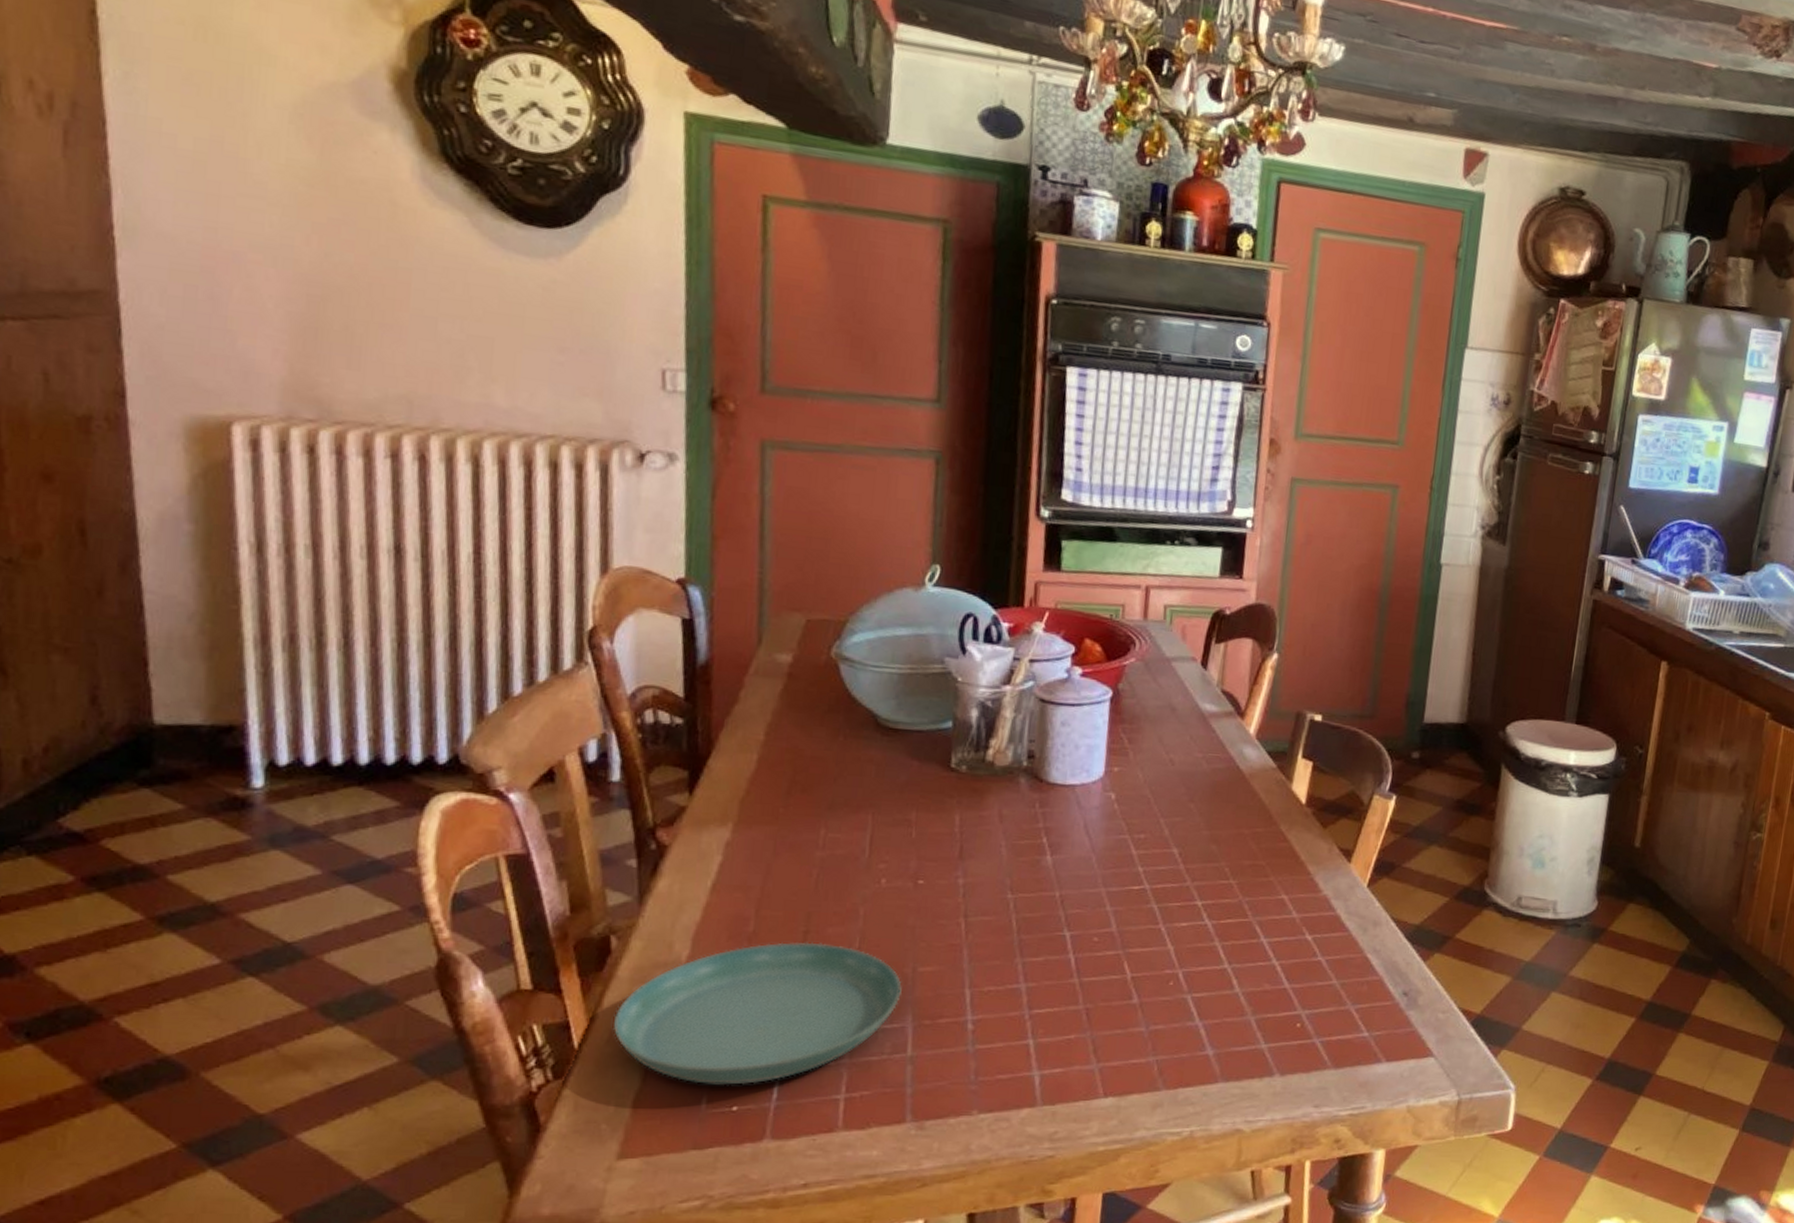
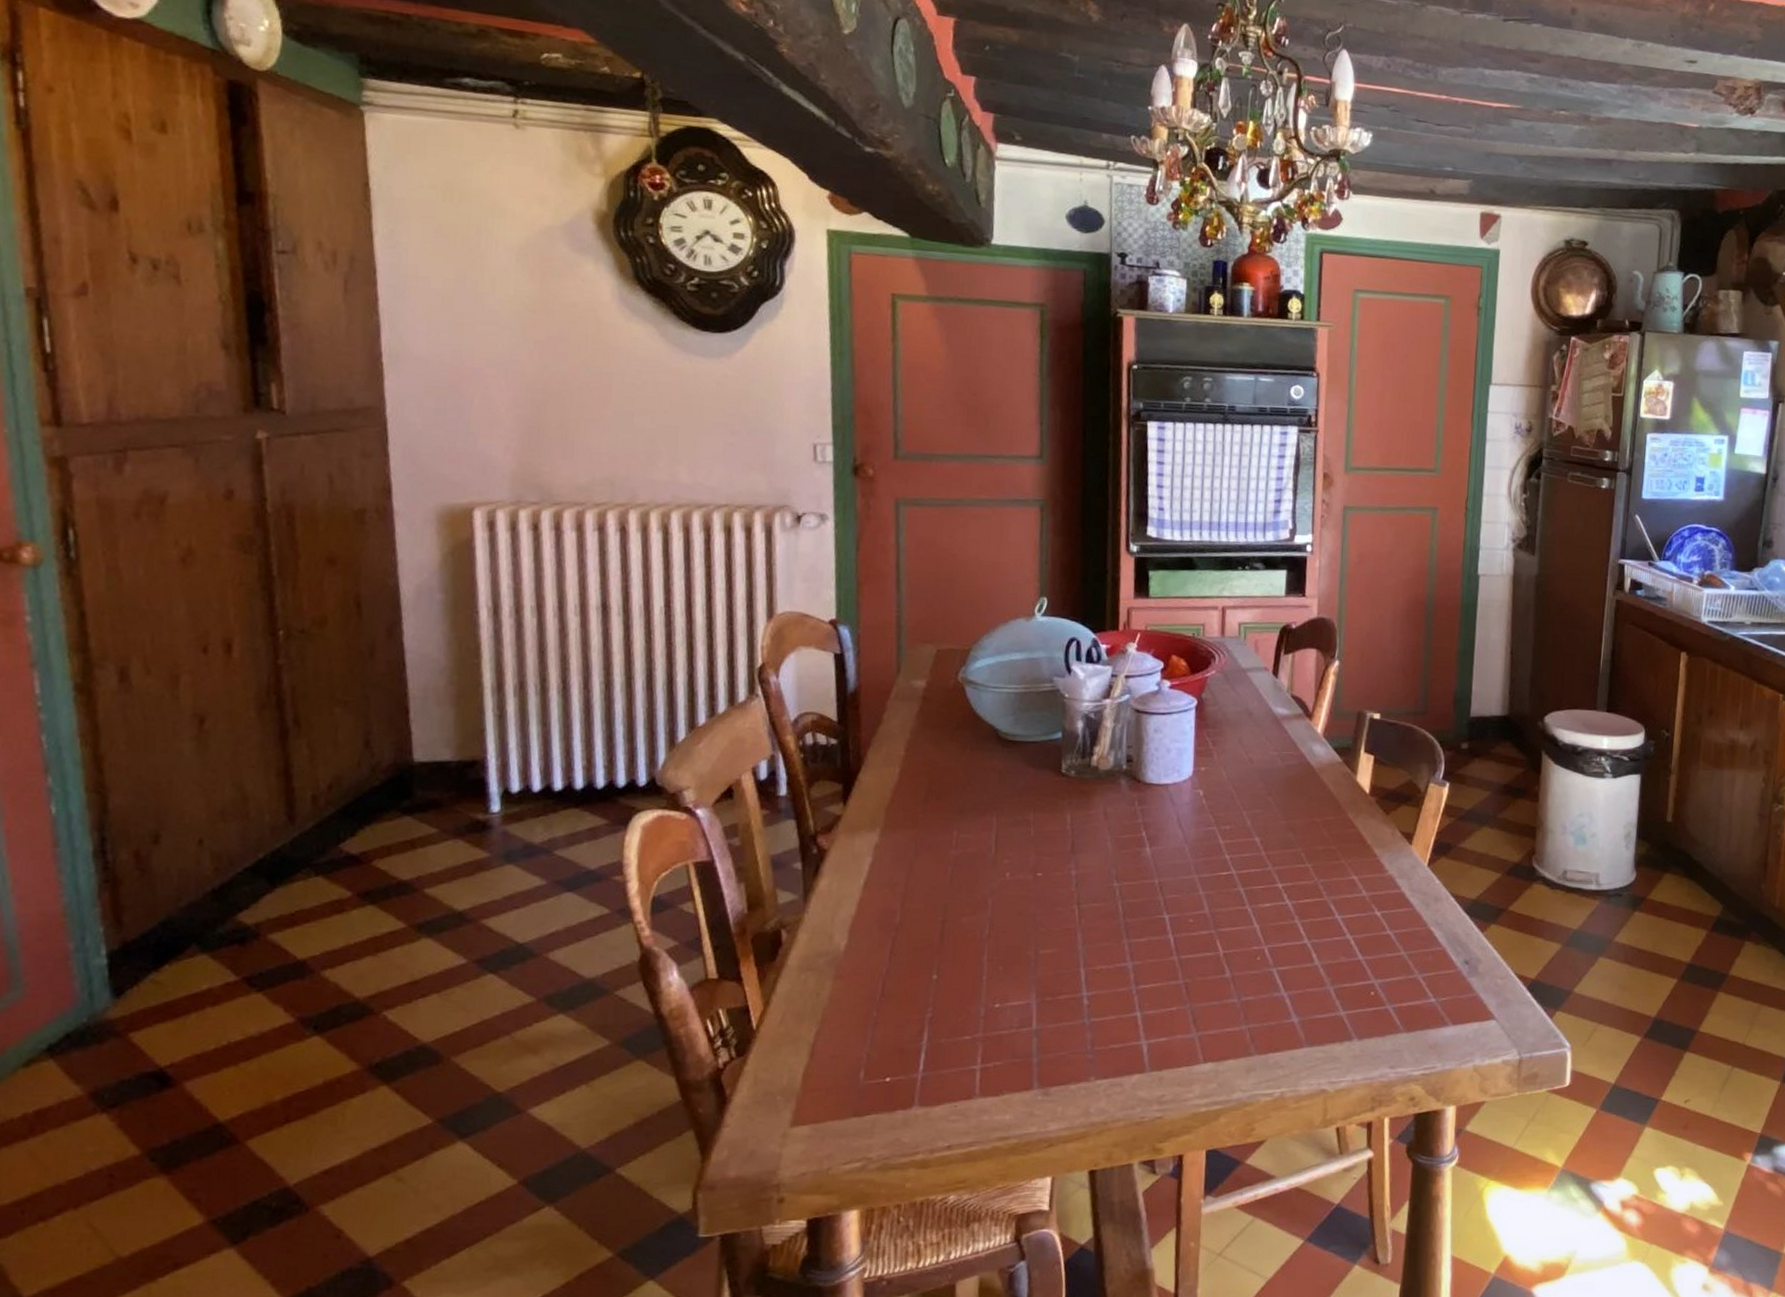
saucer: present [612,942,902,1085] -> none [784,930,1026,1059]

